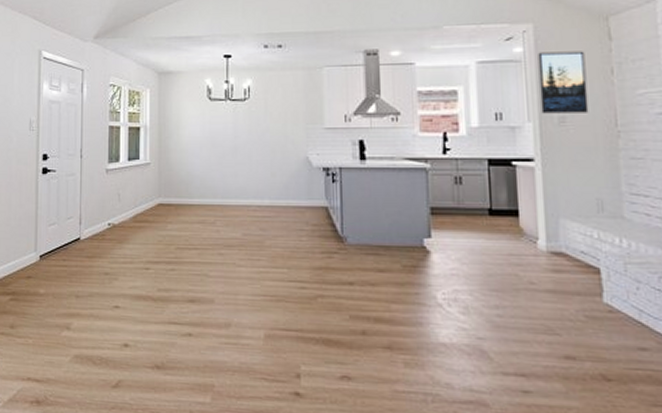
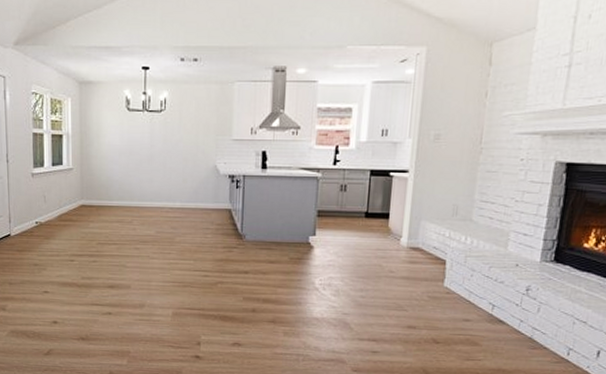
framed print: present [538,51,589,114] -> none [421,74,466,131]

